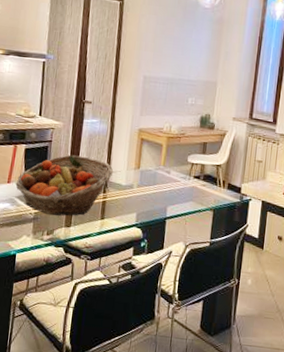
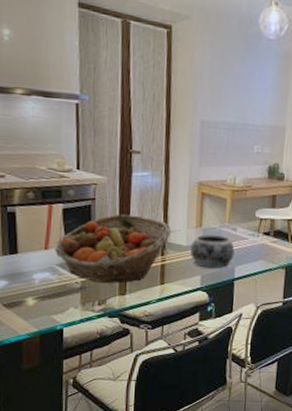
decorative bowl: none [128,176,168,207] -> present [190,234,235,269]

